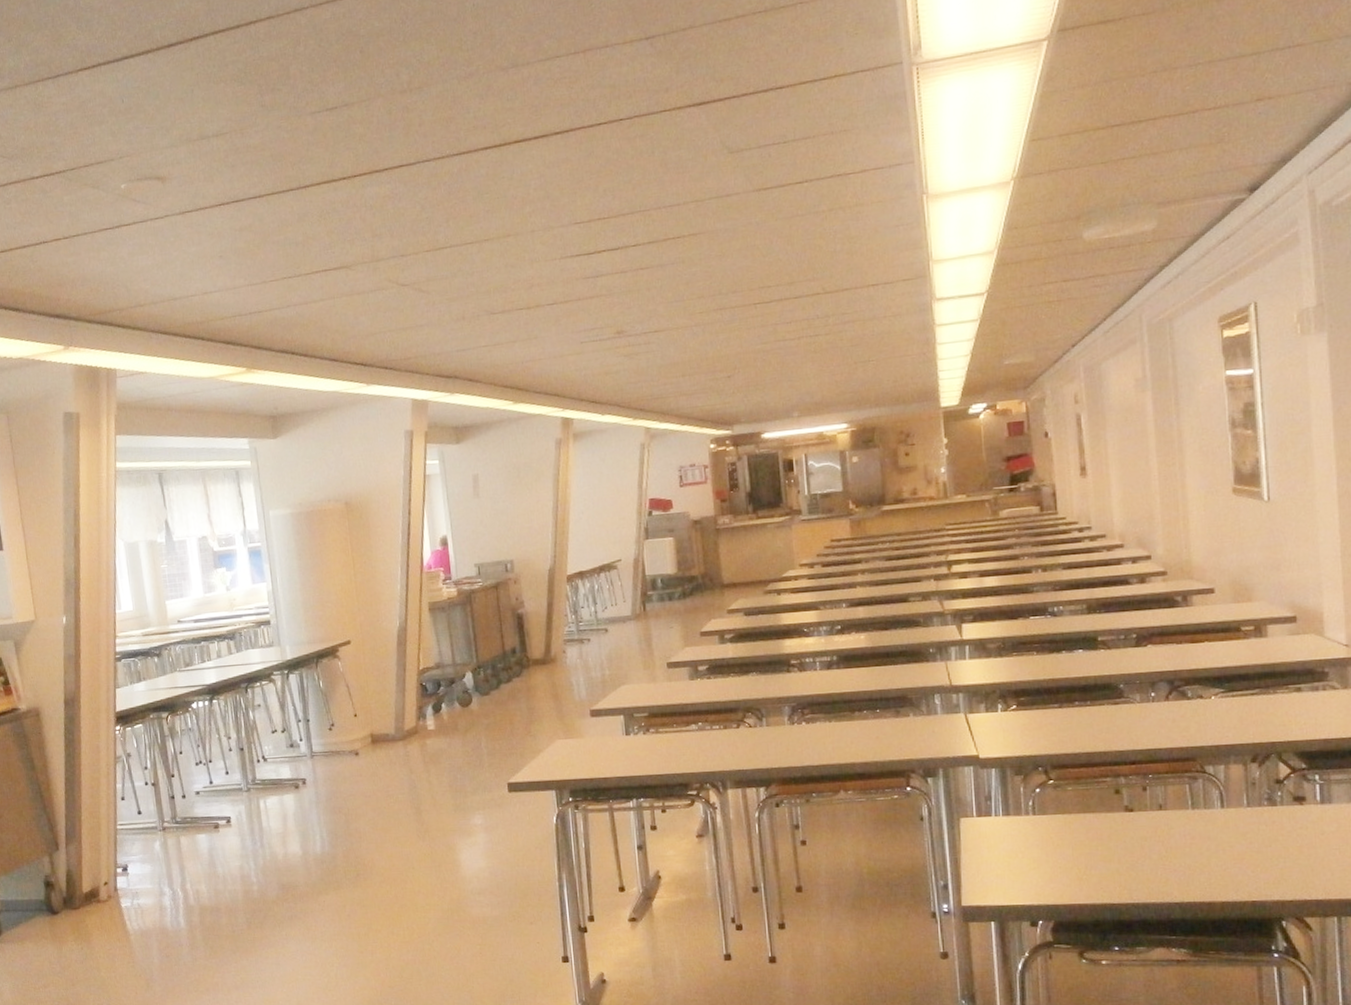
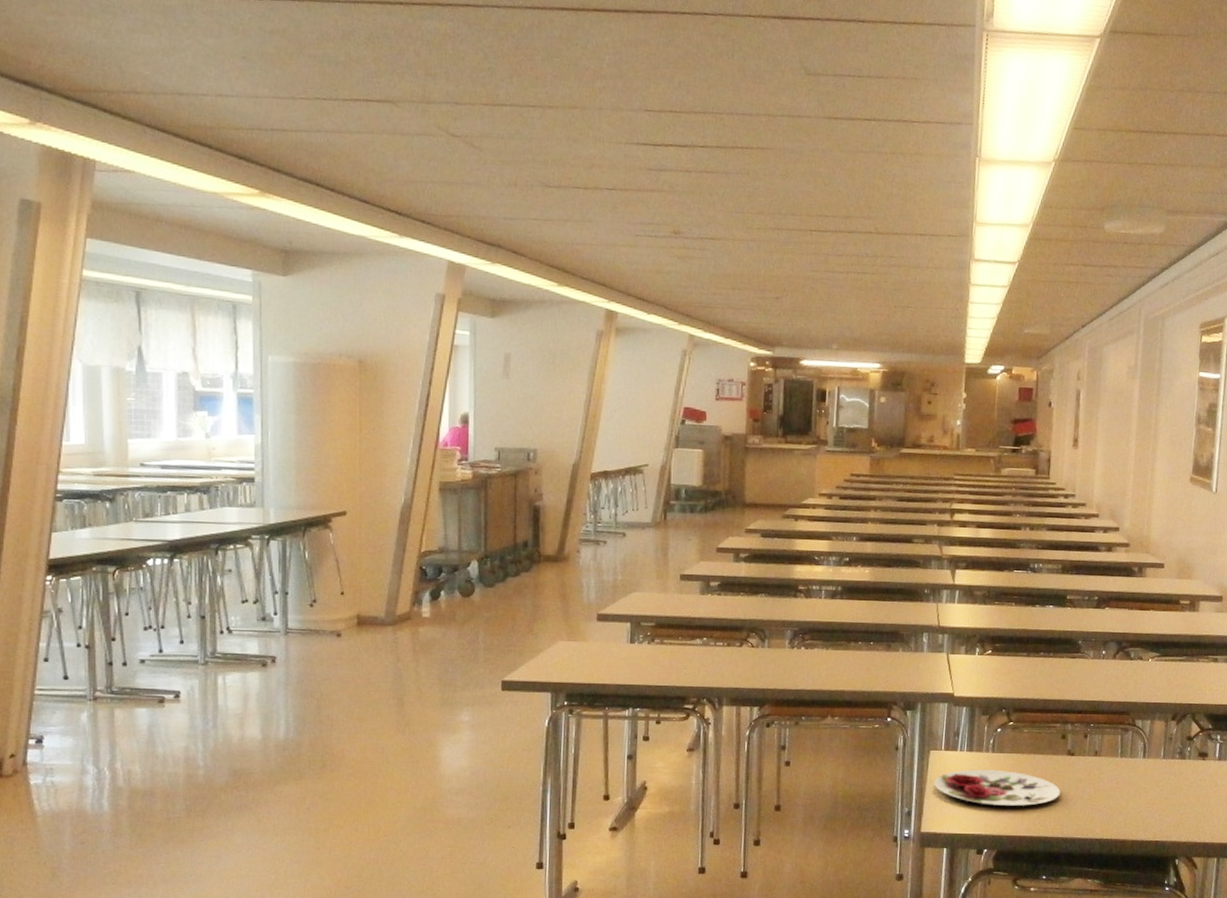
plate: none [969,833,1123,873] -> present [933,769,1061,807]

